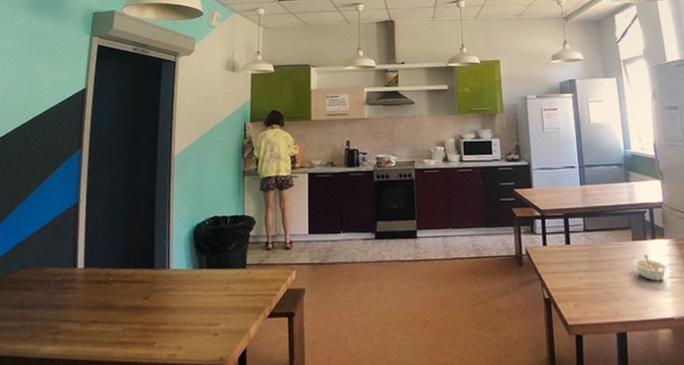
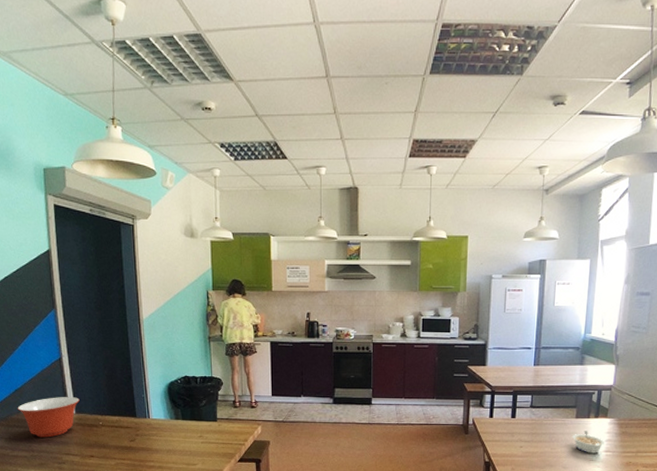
mixing bowl: none [16,248,91,301] -> present [17,397,80,438]

